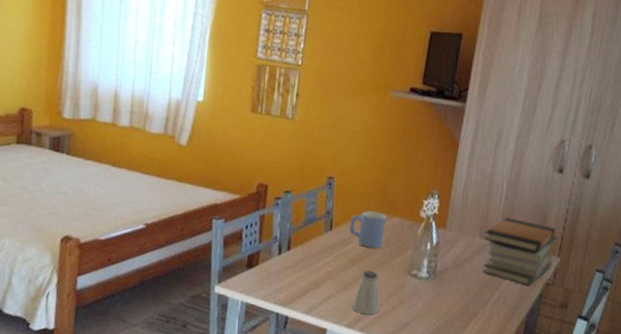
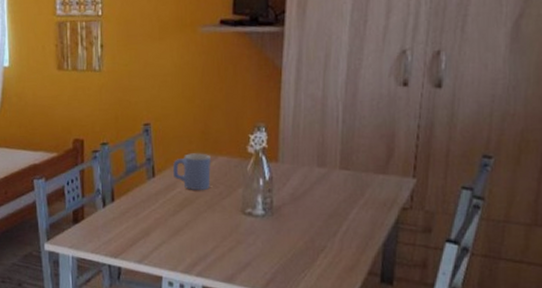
saltshaker: present [351,270,380,315] -> none [185,214,216,259]
book stack: present [482,217,558,285] -> none [323,141,411,212]

